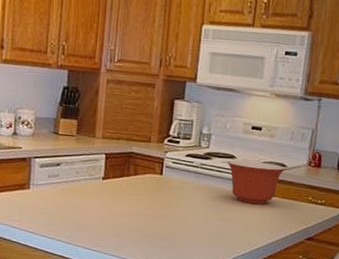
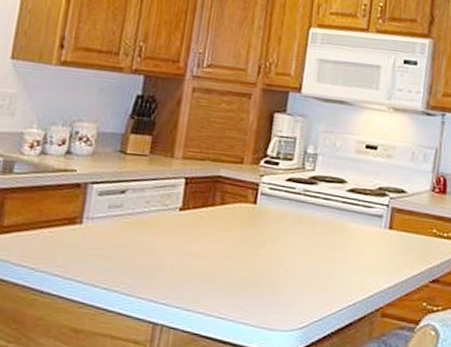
mixing bowl: present [227,160,286,205] -> none [336,185,406,240]

